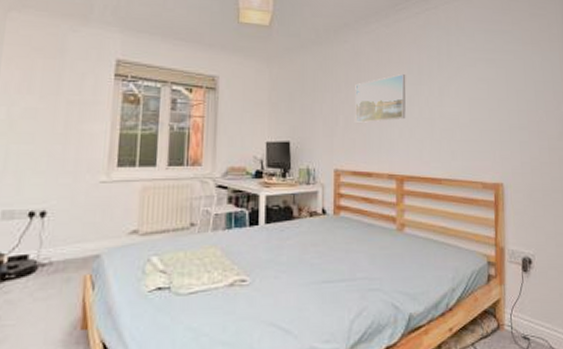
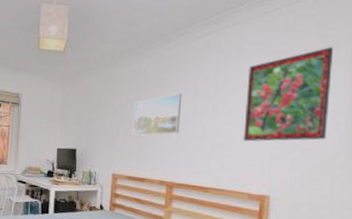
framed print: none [470,26,550,125] -> present [242,47,334,142]

